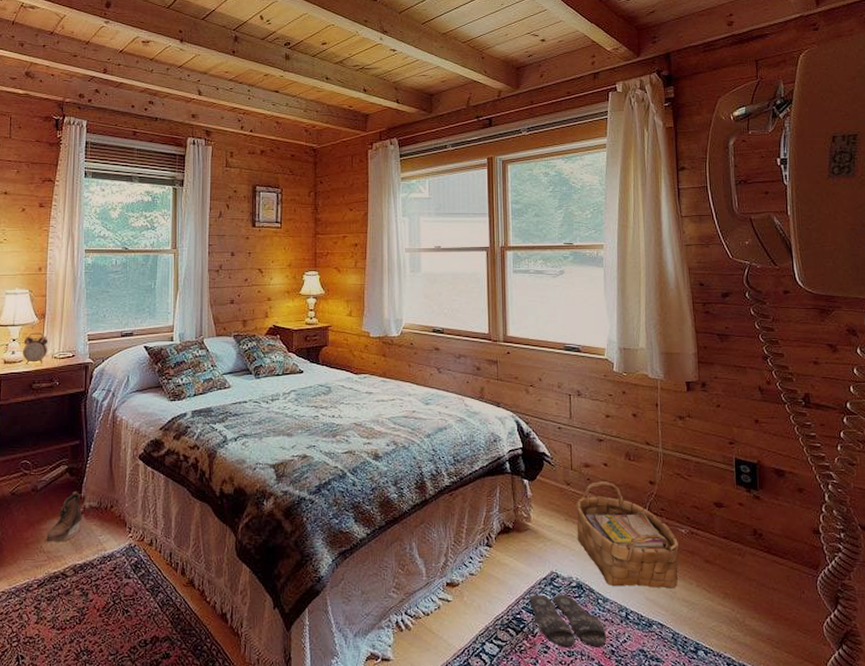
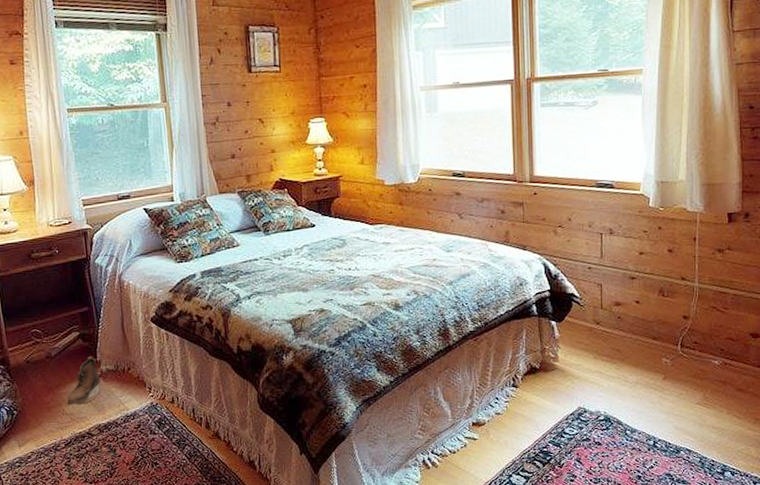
alarm clock: present [23,332,49,364] -> none [15,200,42,234]
slippers: present [530,594,606,648] -> none [557,427,633,476]
woven basket: present [576,481,680,589] -> none [605,318,712,417]

